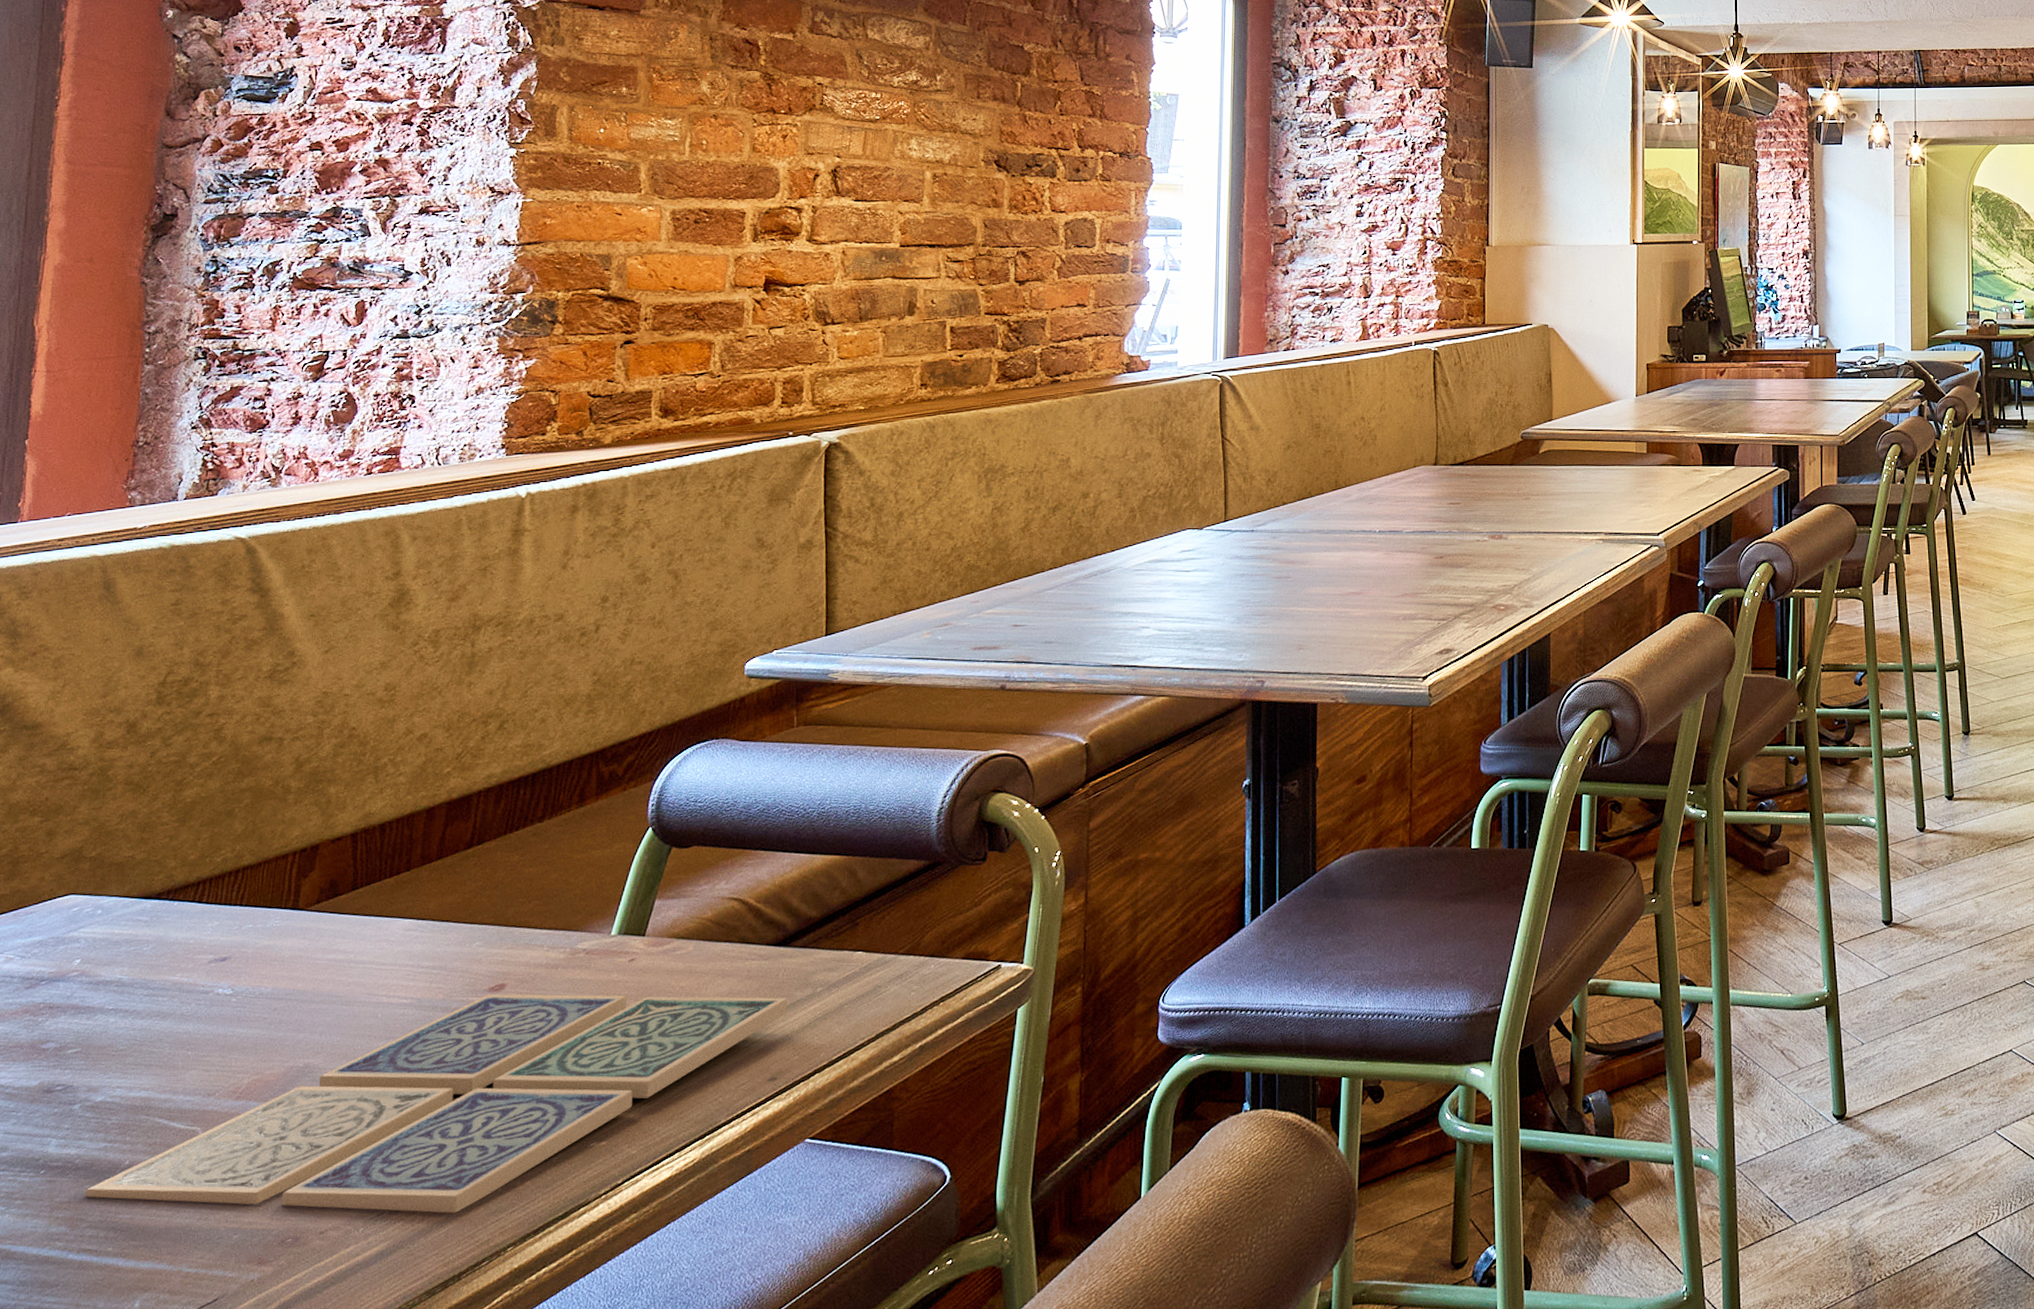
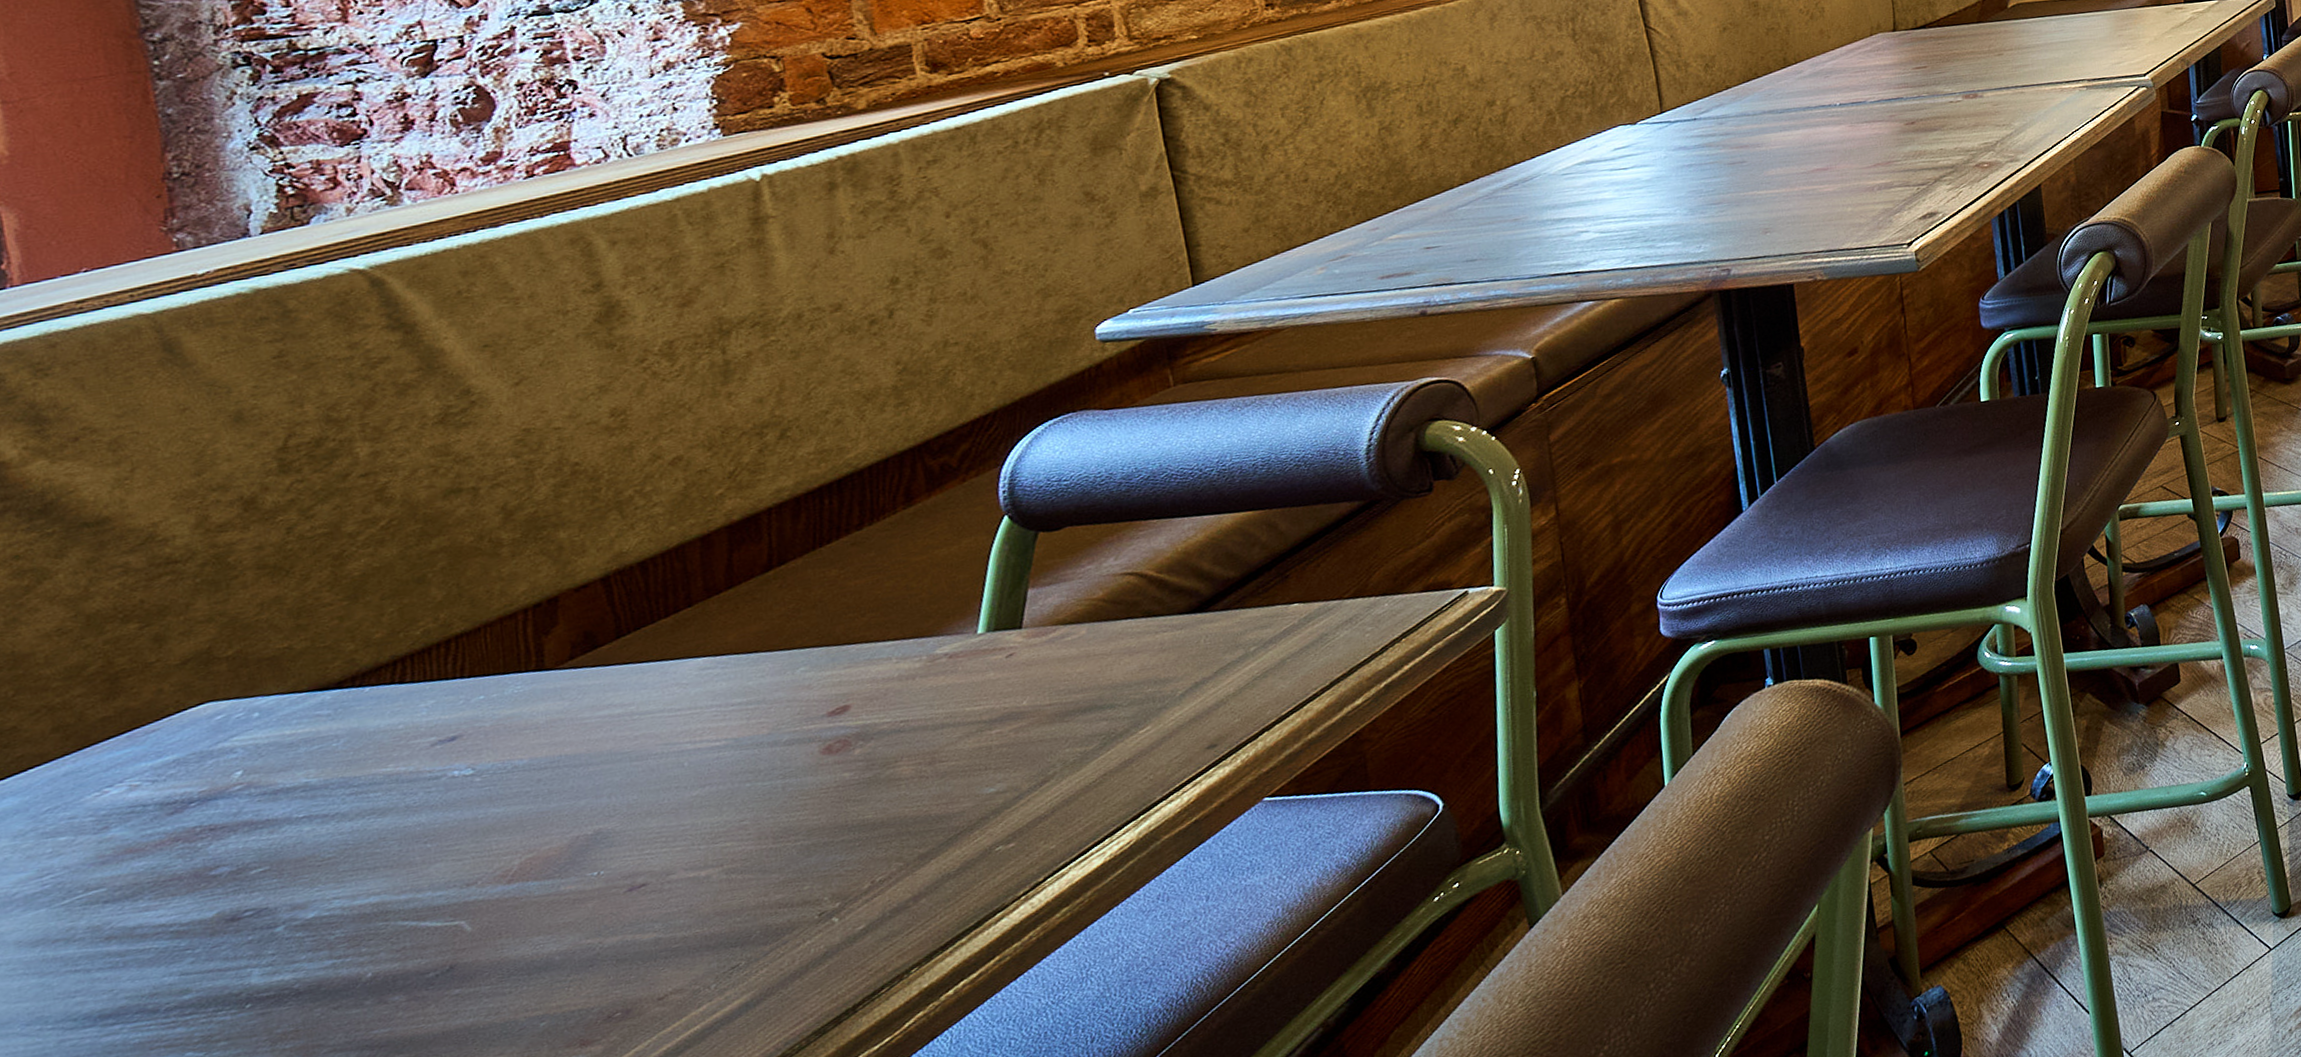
drink coaster: present [85,994,787,1213] -> none [317,663,1217,1022]

